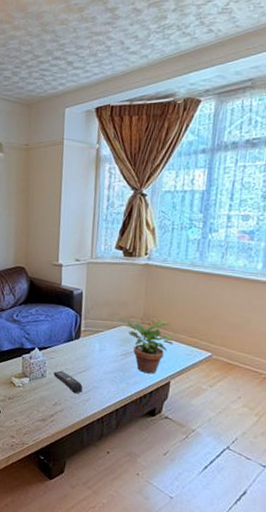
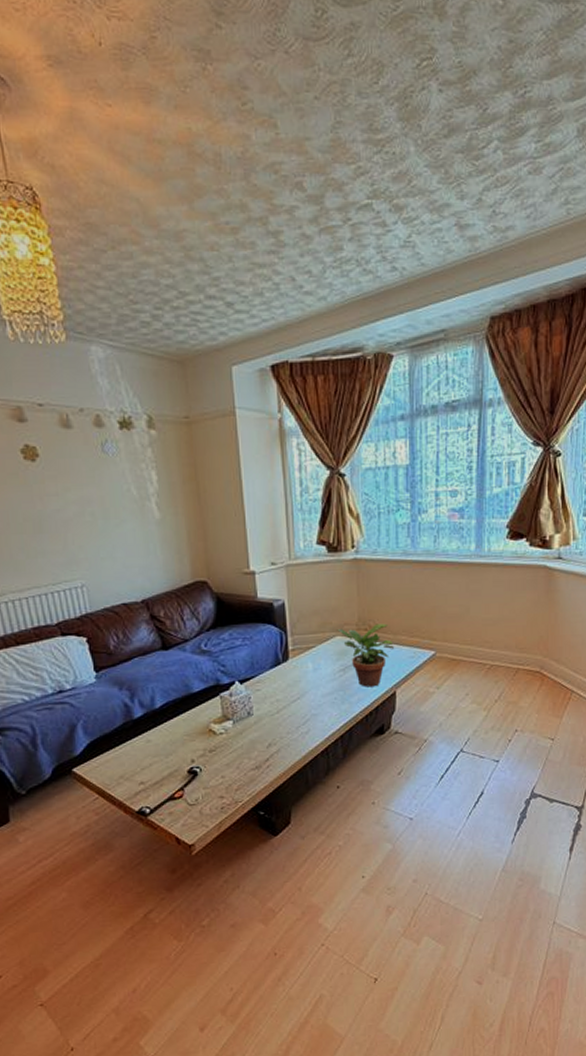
remote control: present [53,370,83,394] -> none [262,703,299,728]

